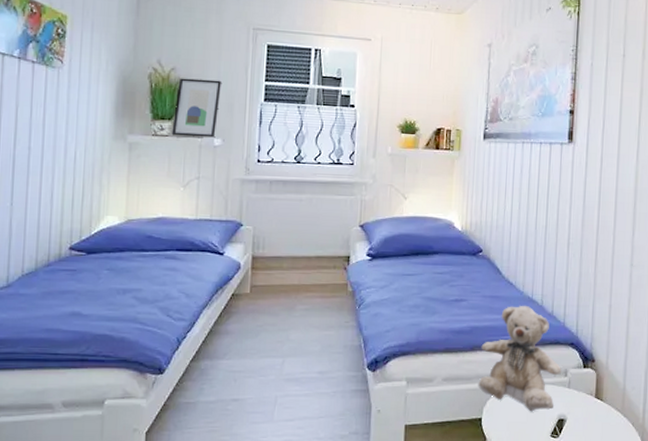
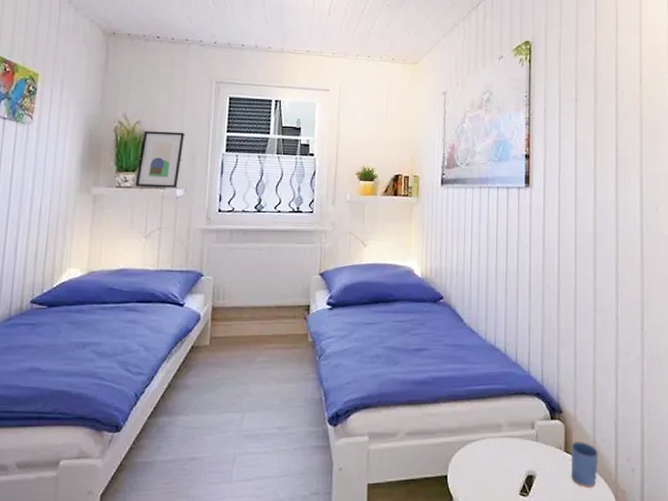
teddy bear: present [478,305,562,412] -> none [442,353,529,468]
mug: none [600,389,628,431] -> present [571,442,599,487]

